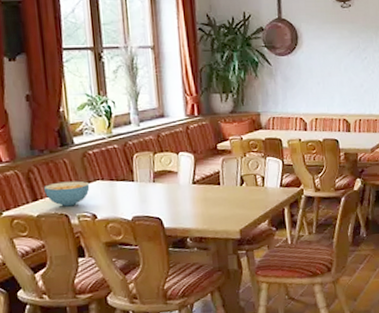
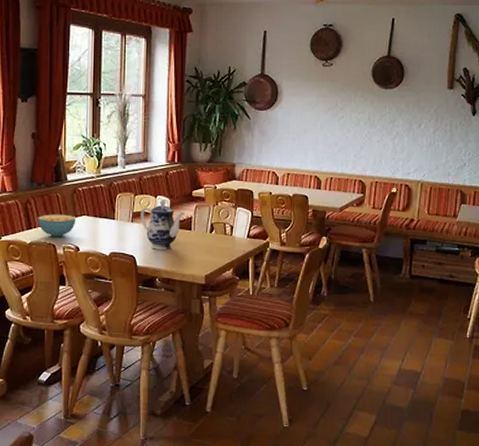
teapot: none [162,156,211,209] -> present [140,199,184,250]

